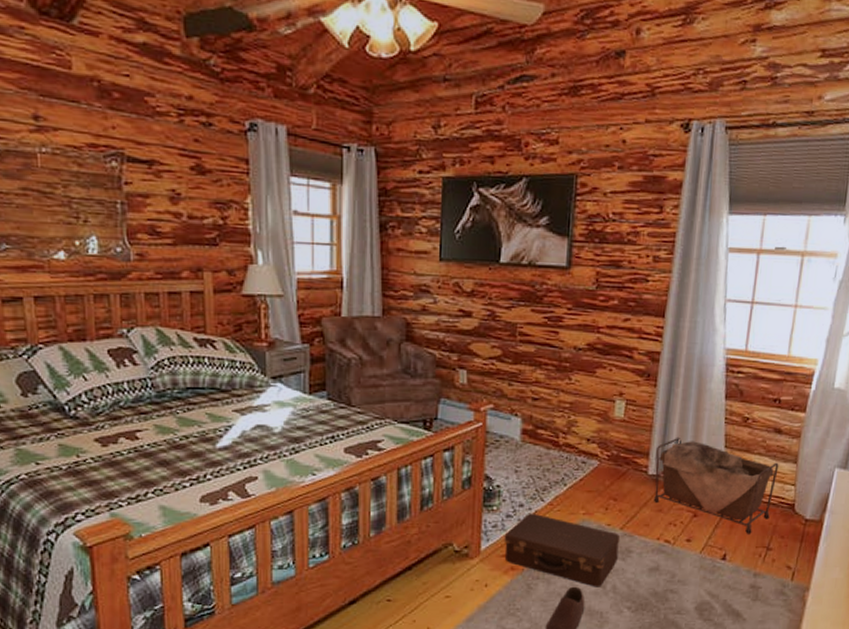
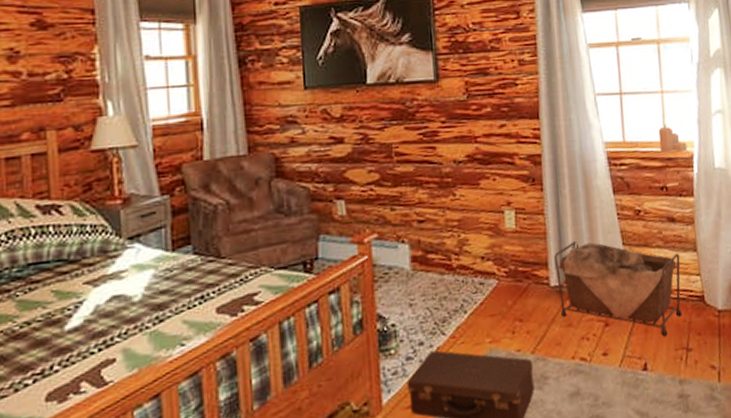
candle: none [781,339,810,368] -> present [658,124,688,153]

